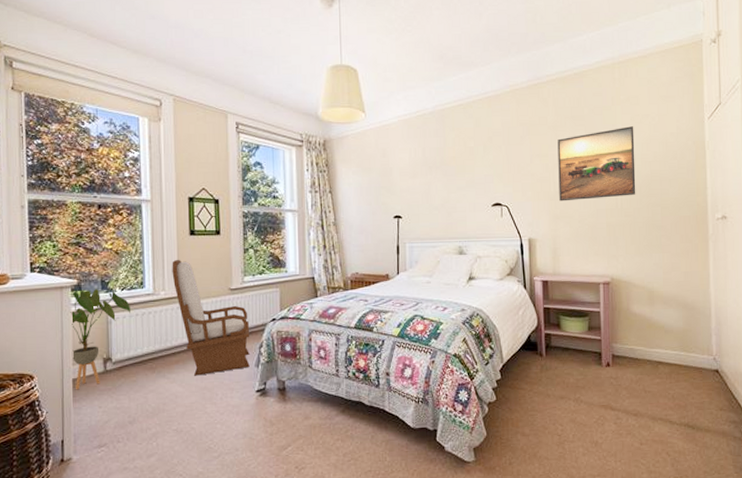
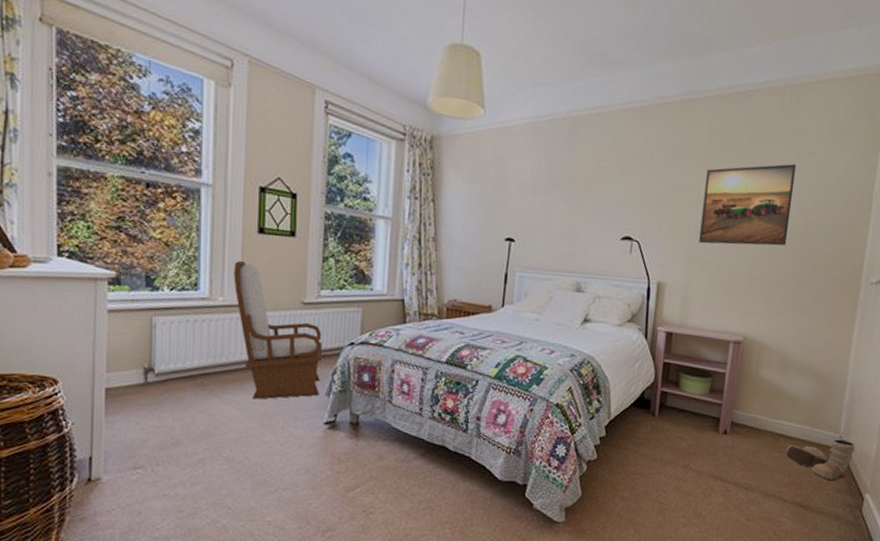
house plant: present [70,289,130,390] -> none [105,285,180,402]
boots: none [666,361,731,400] -> present [785,439,856,481]

